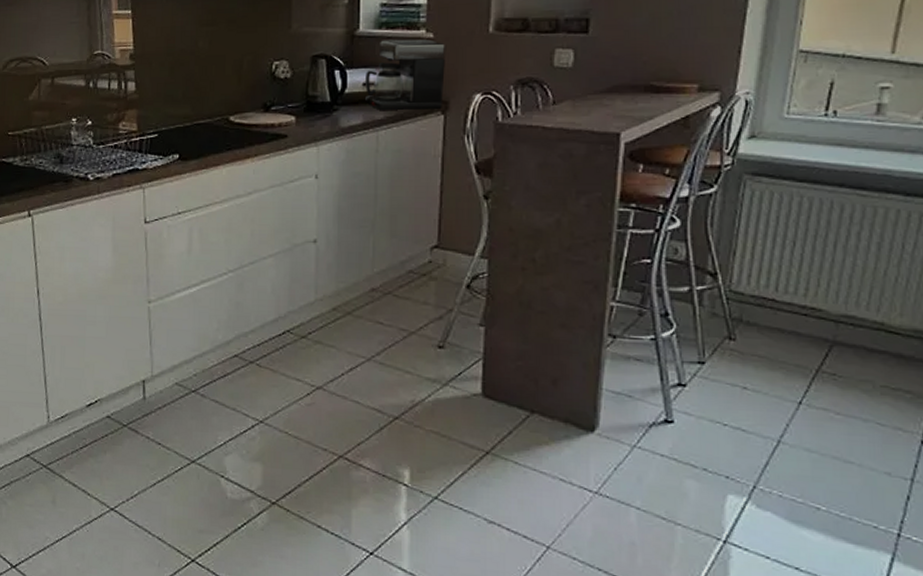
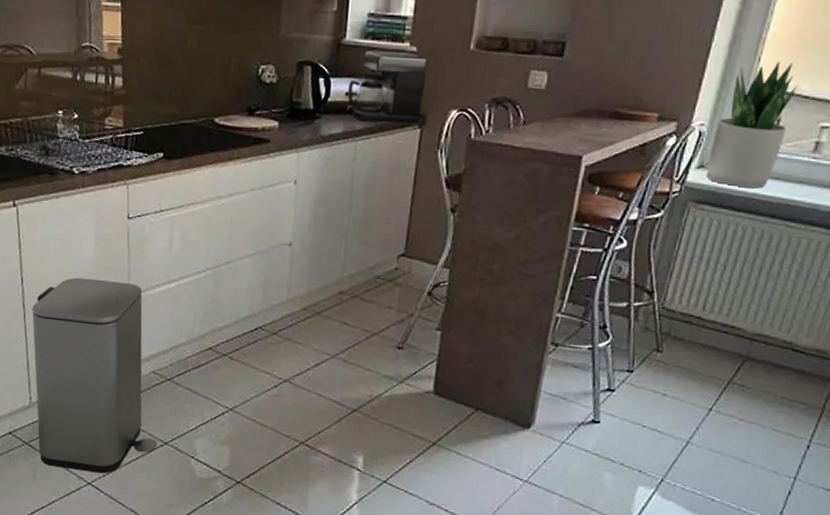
pedal bin: none [48,286,184,498] -> present [32,277,158,474]
planter: none [759,22,848,157] -> present [706,61,798,189]

